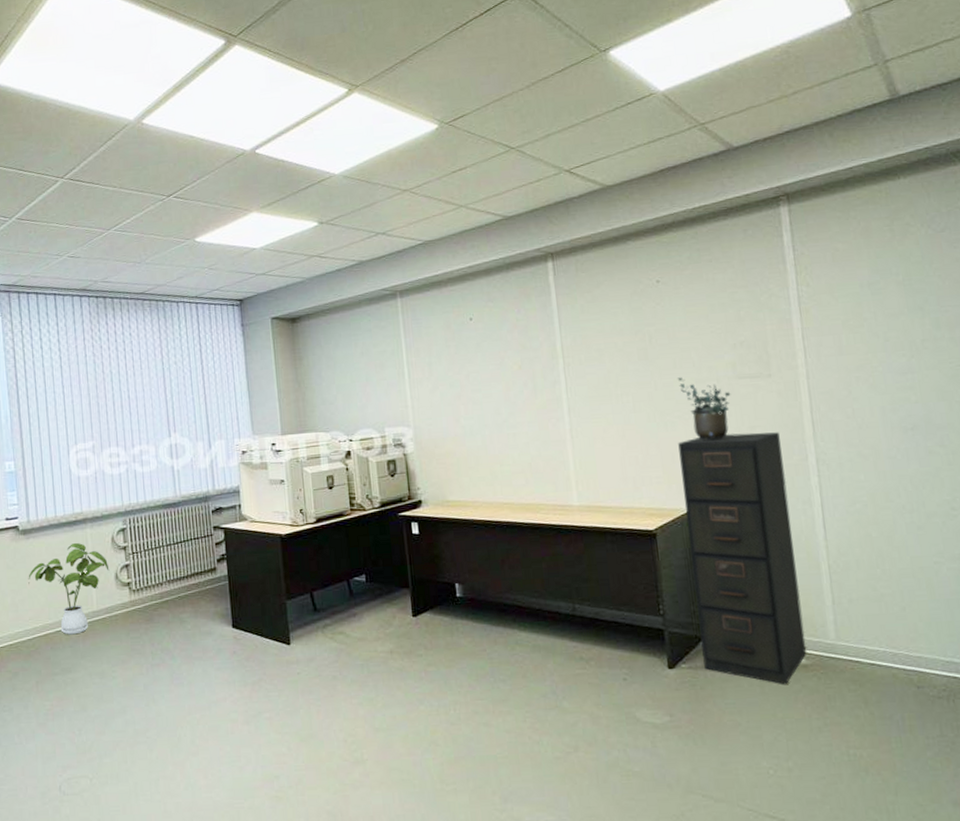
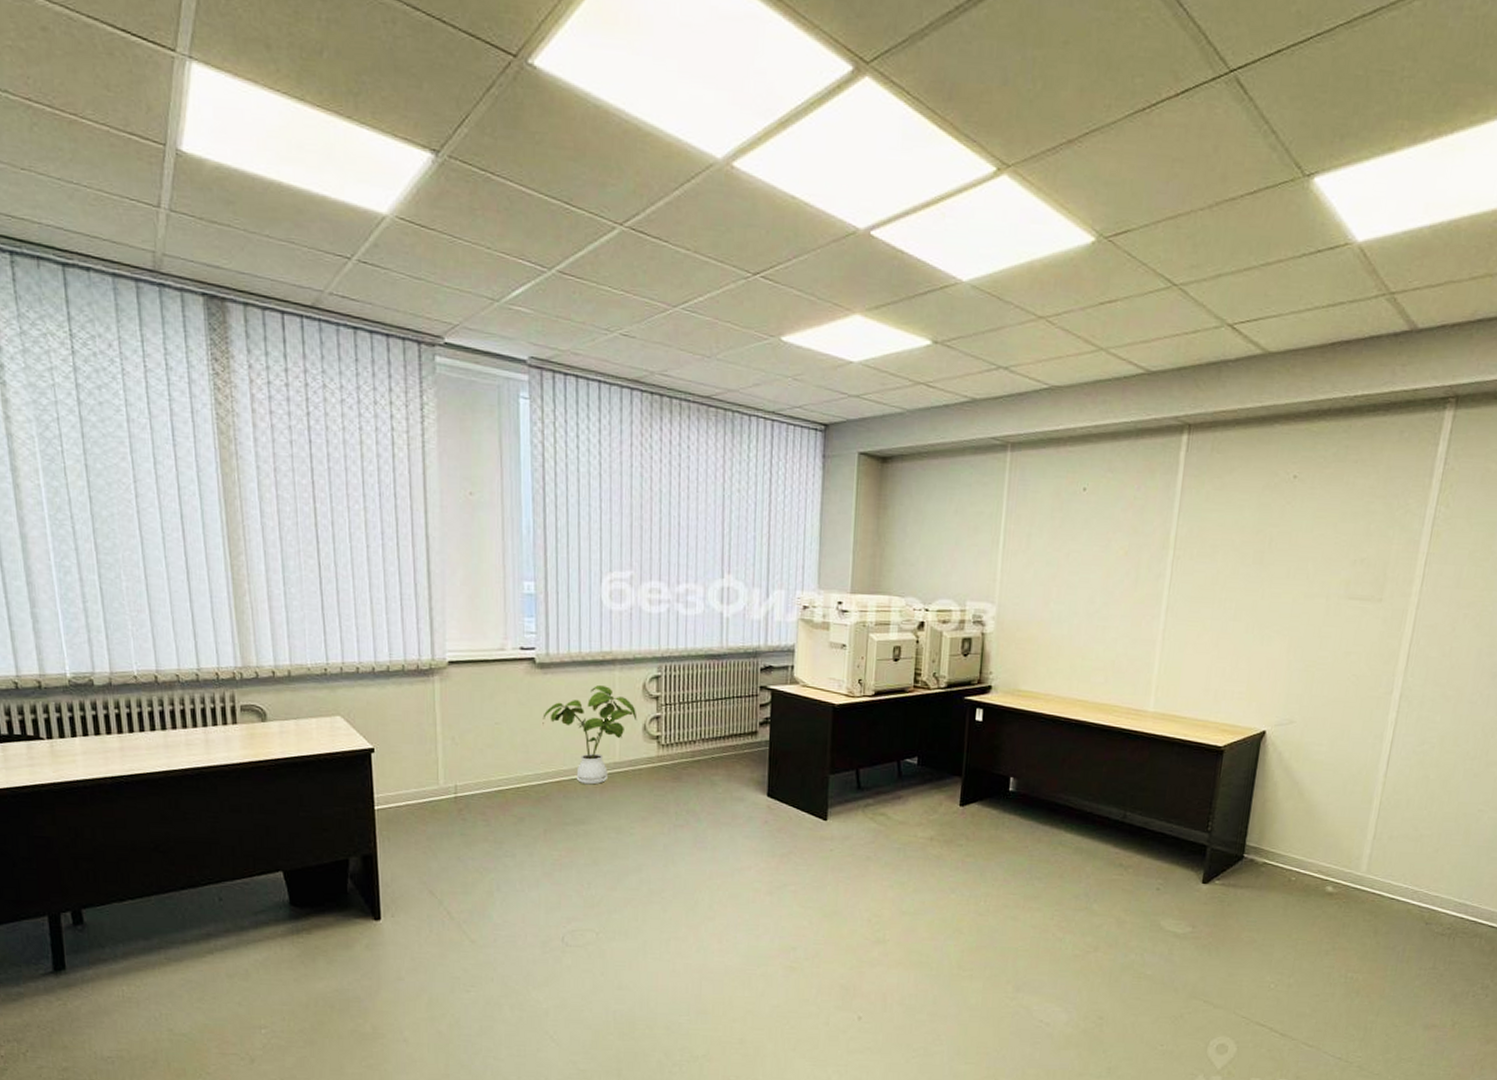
potted plant: present [677,377,731,440] -> none [1286,589,1337,661]
filing cabinet: present [678,432,807,685] -> none [1236,655,1372,910]

